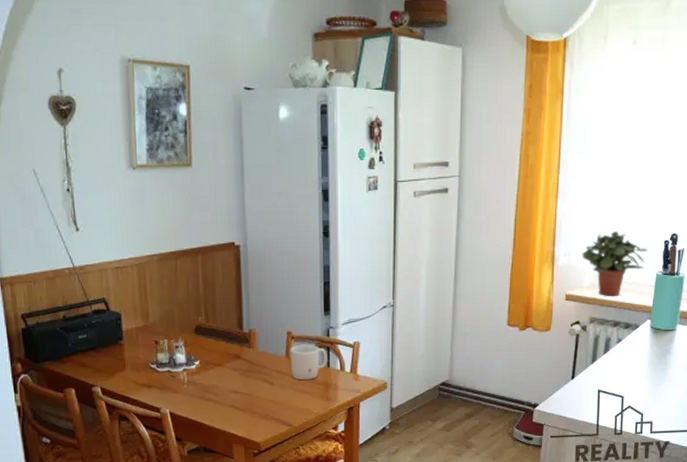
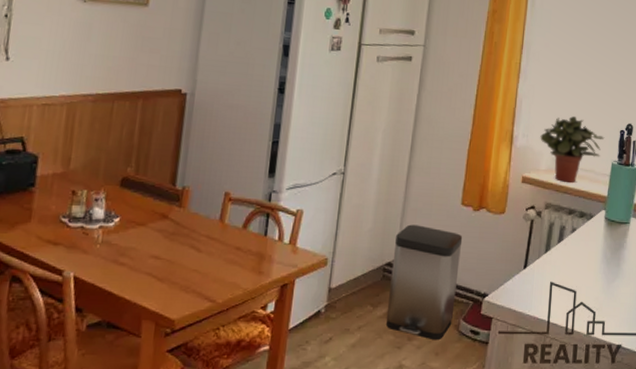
mug: present [290,344,327,381] -> none [222,208,266,250]
pedal bin: none [445,347,511,447] -> present [386,224,463,341]

